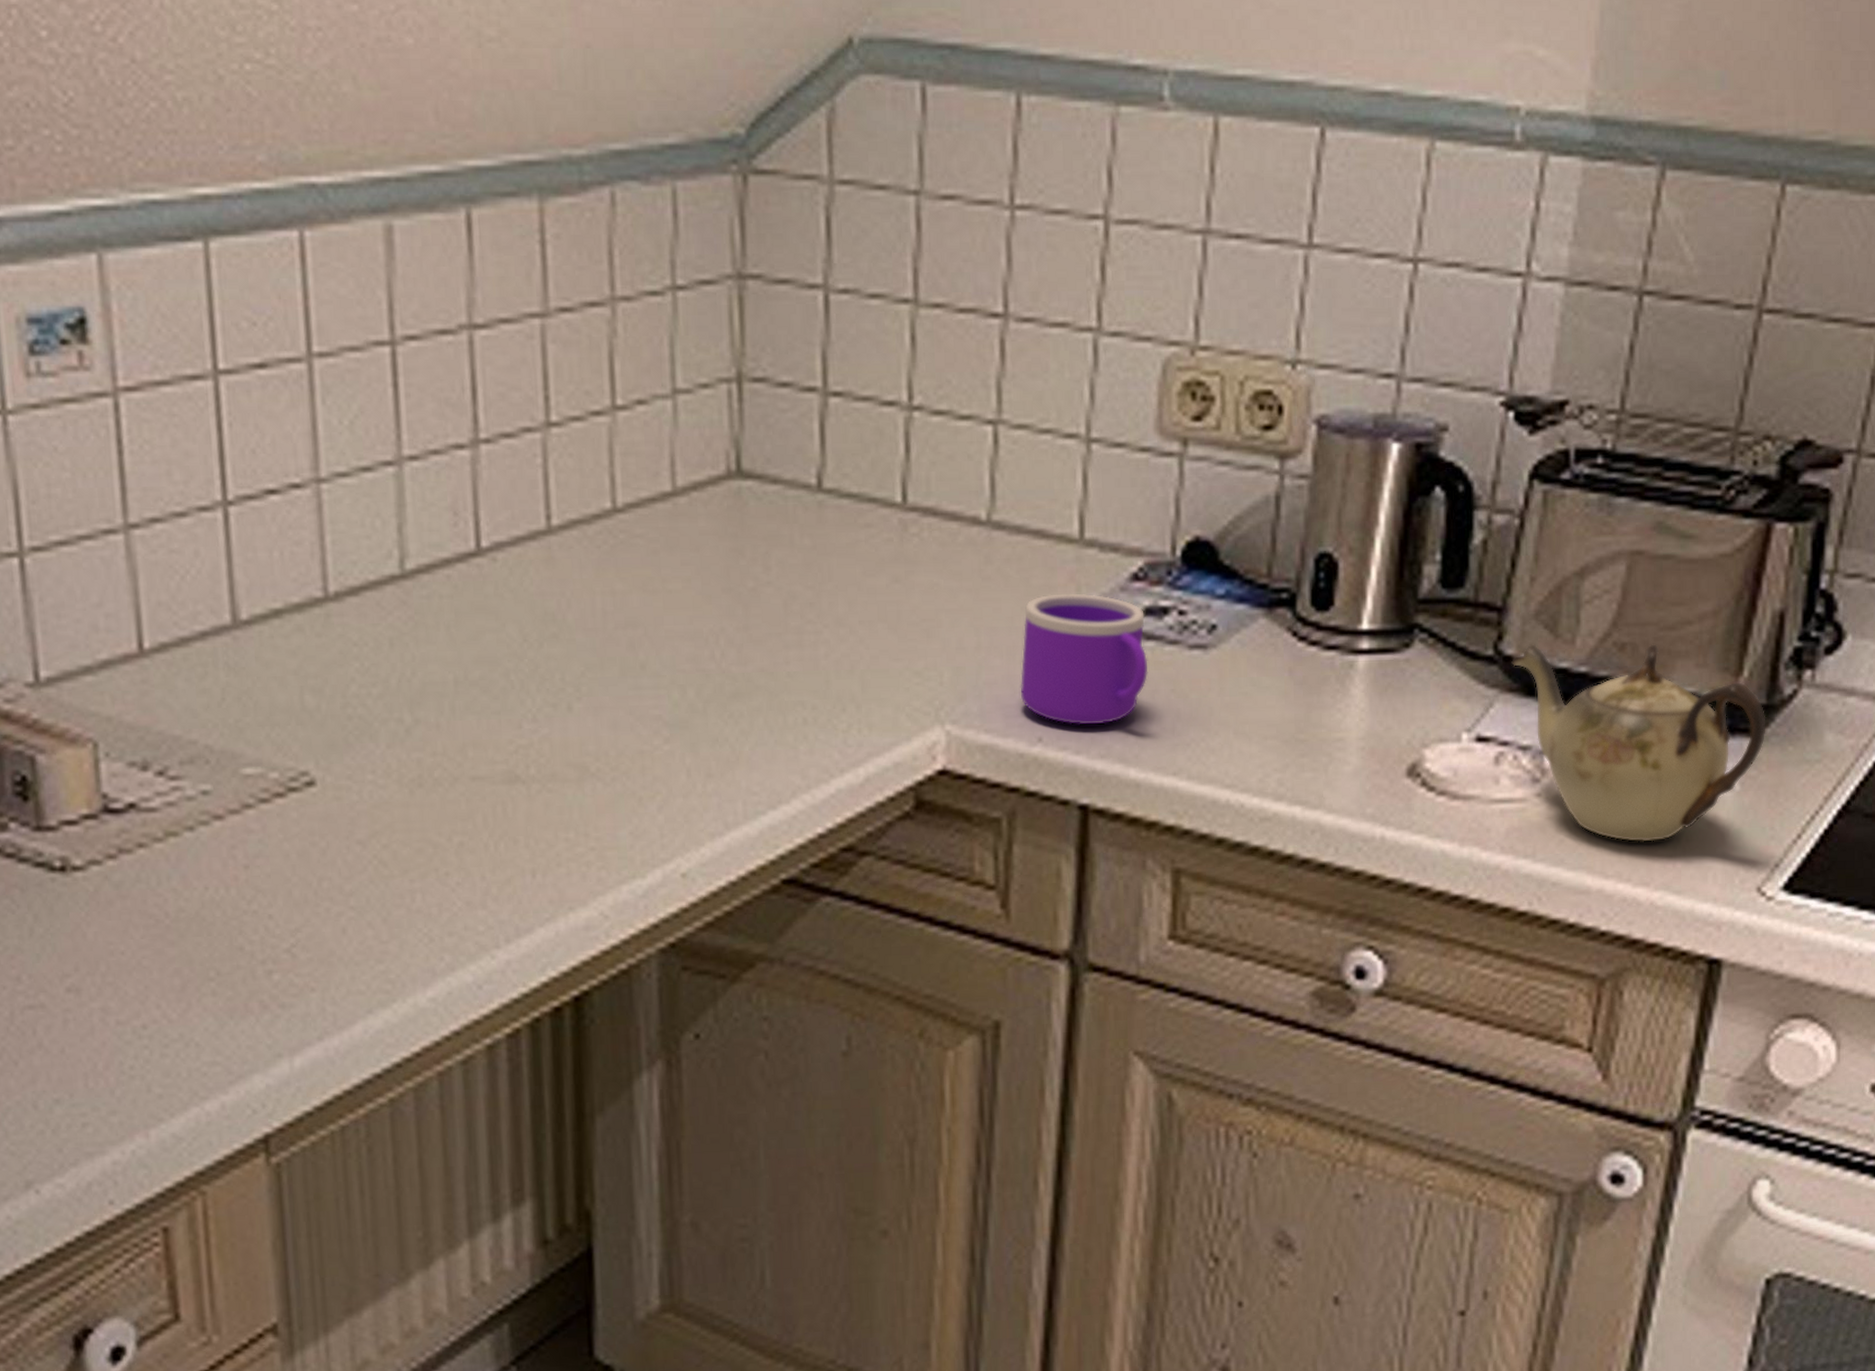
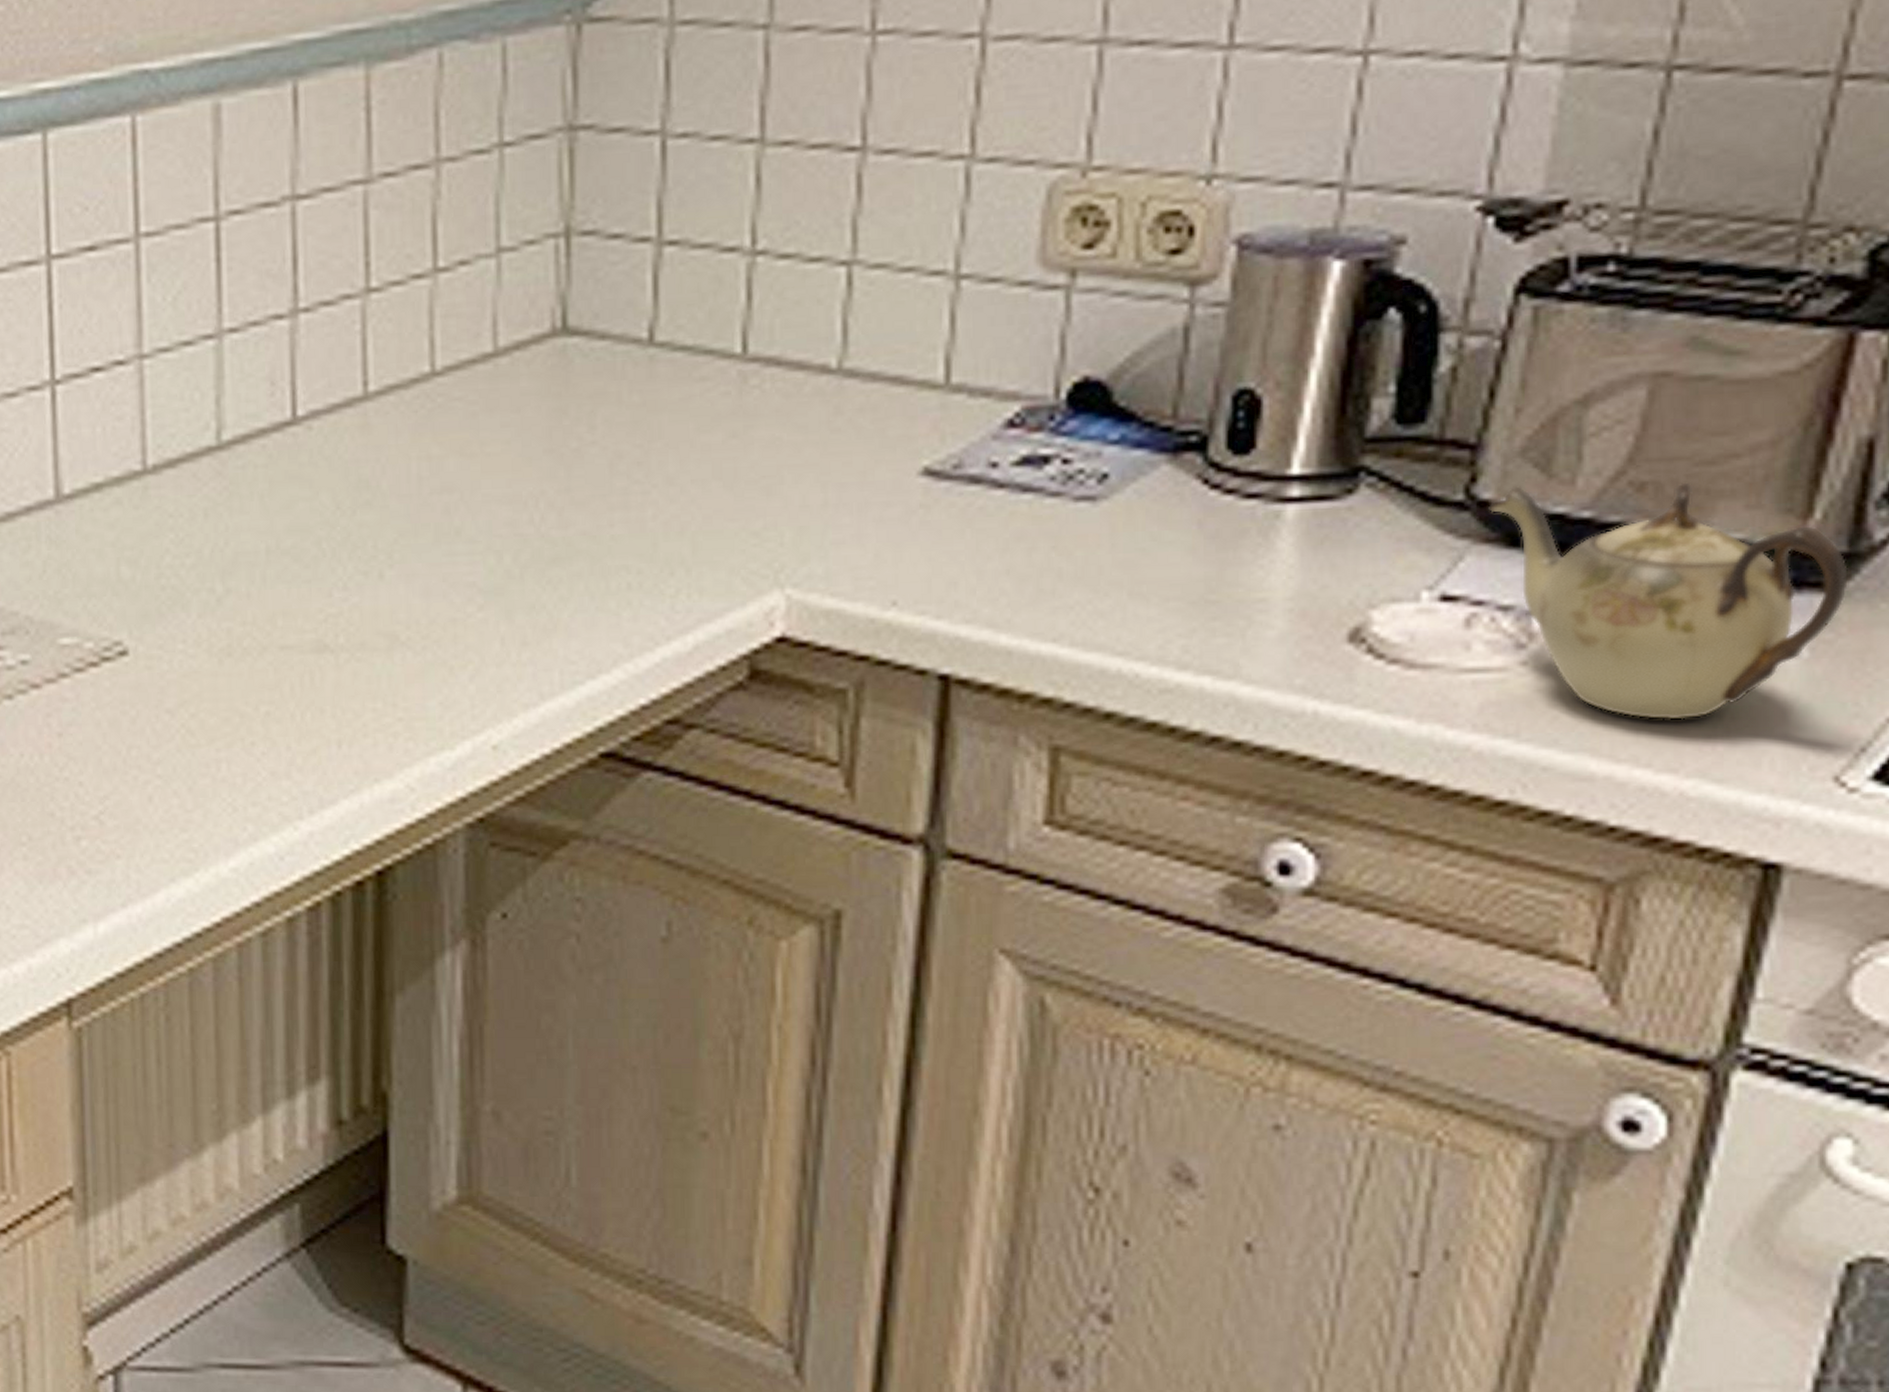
mug: present [1020,593,1149,724] -> none [872,443,1025,587]

